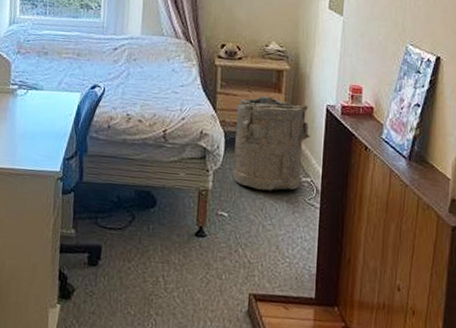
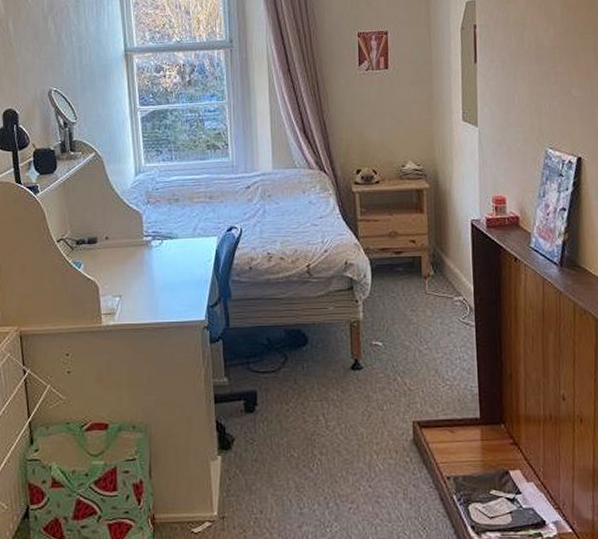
laundry hamper: present [233,96,310,192] -> none [379,218,457,316]

